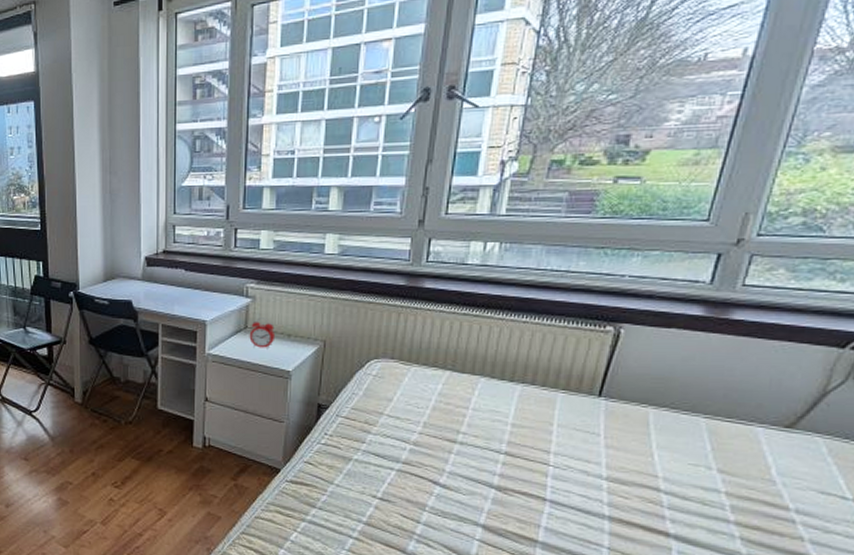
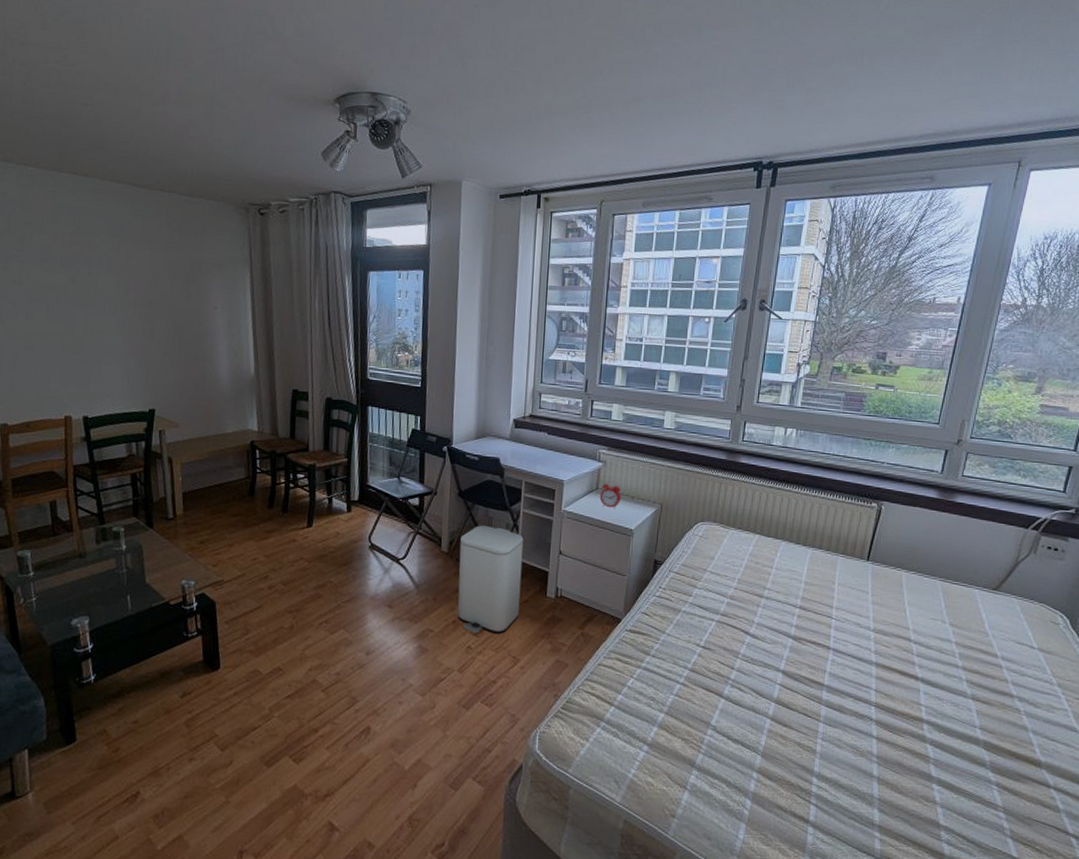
pedal bin: none [94,374,164,486] -> present [457,526,524,634]

